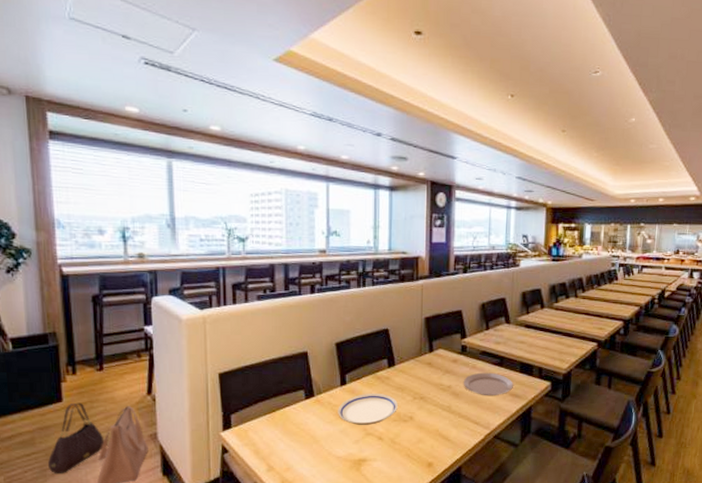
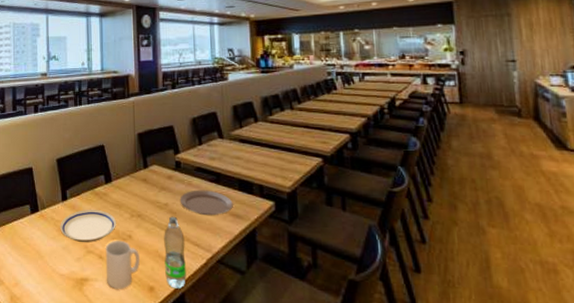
cup: none [385,421,420,467] -> present [105,240,140,289]
bottle: none [444,397,465,463] -> present [164,216,186,289]

